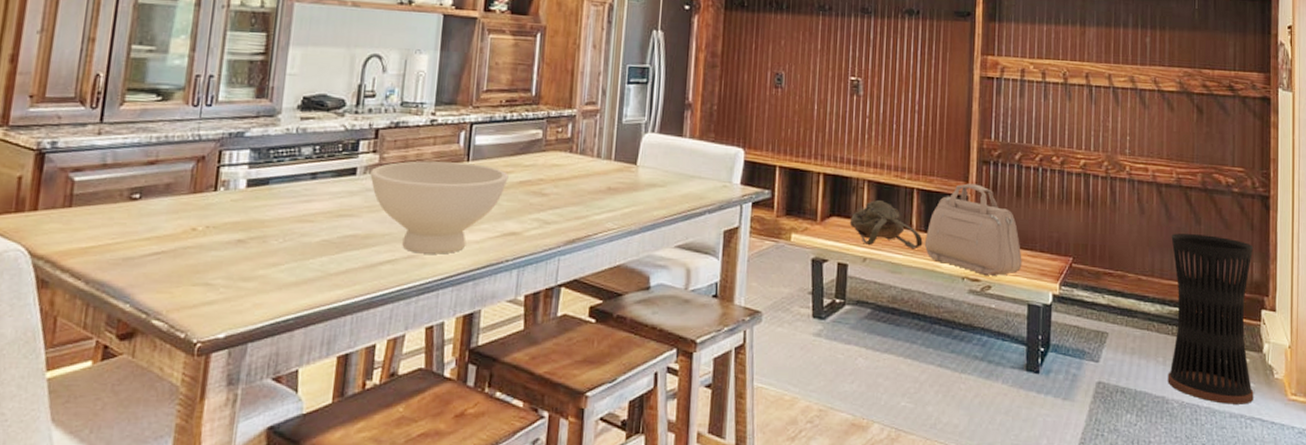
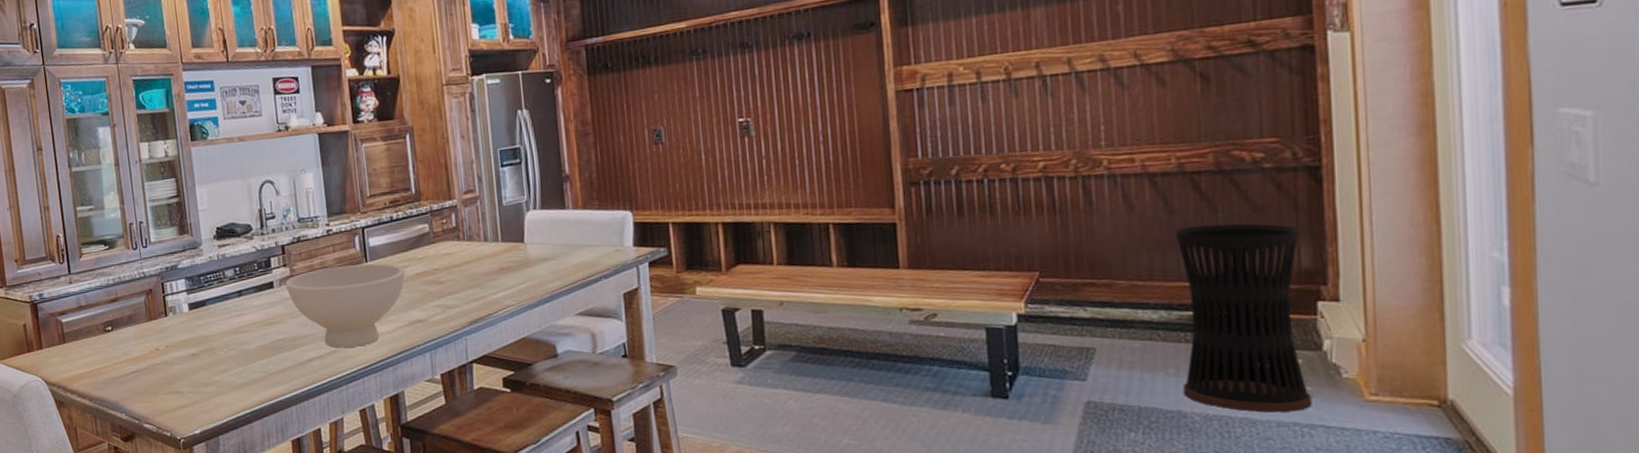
backpack: present [849,200,923,250] -> none [758,241,847,289]
handbag: present [924,183,1022,276] -> none [849,208,974,303]

